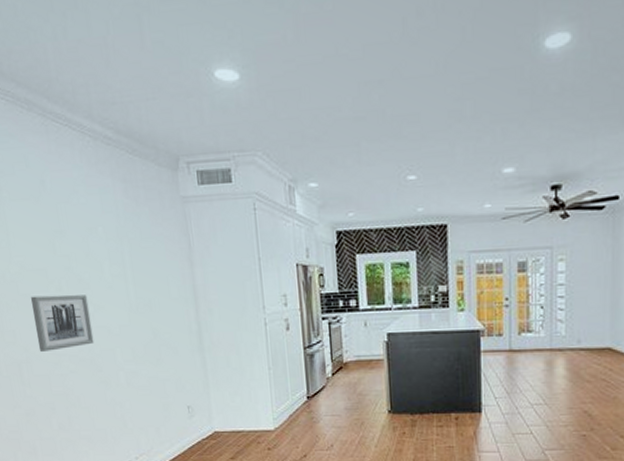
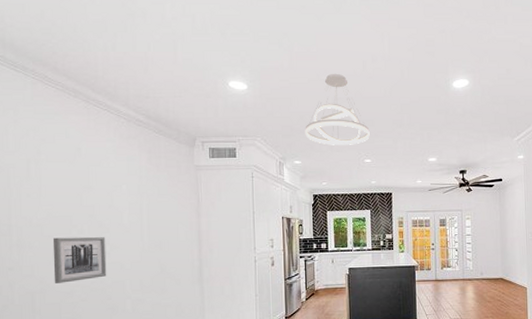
pendant light: none [321,42,414,157] -> present [305,73,370,145]

